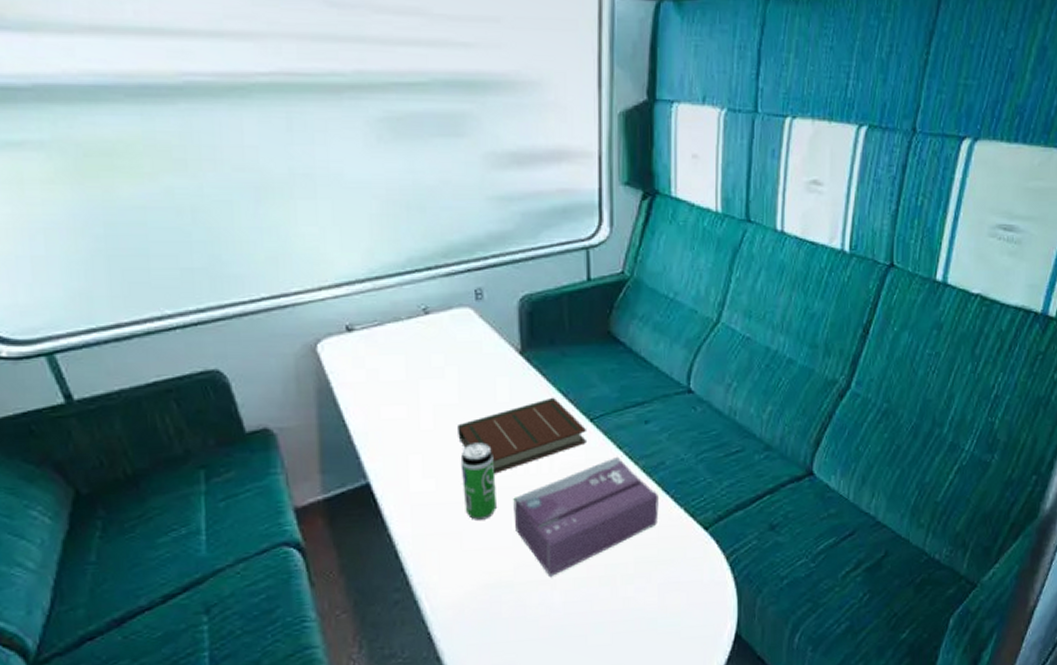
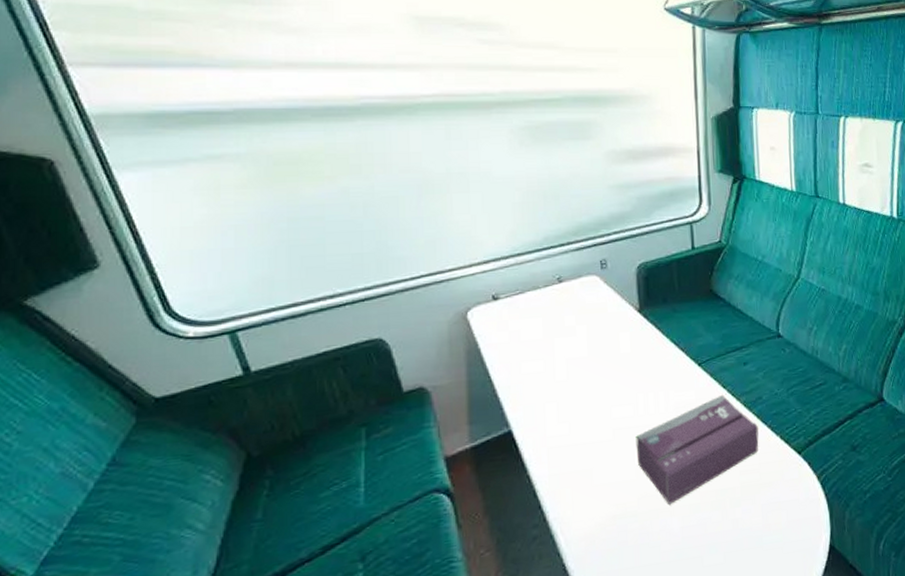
book: present [458,397,586,474] -> none [587,346,696,416]
beverage can: present [460,442,496,520] -> none [590,389,621,458]

